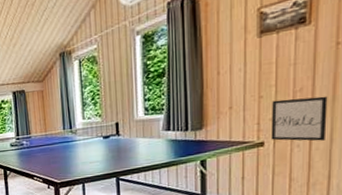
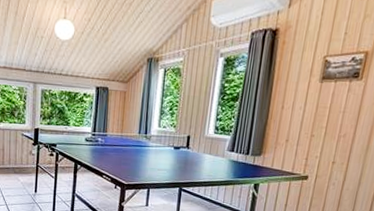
wall art: present [271,96,328,141] -> none [314,141,363,183]

